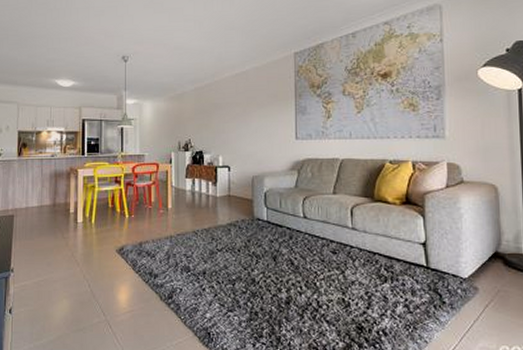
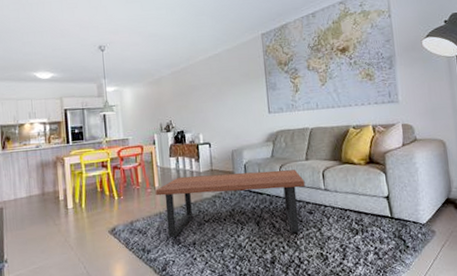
coffee table: none [168,200,330,273] -> present [155,170,305,238]

